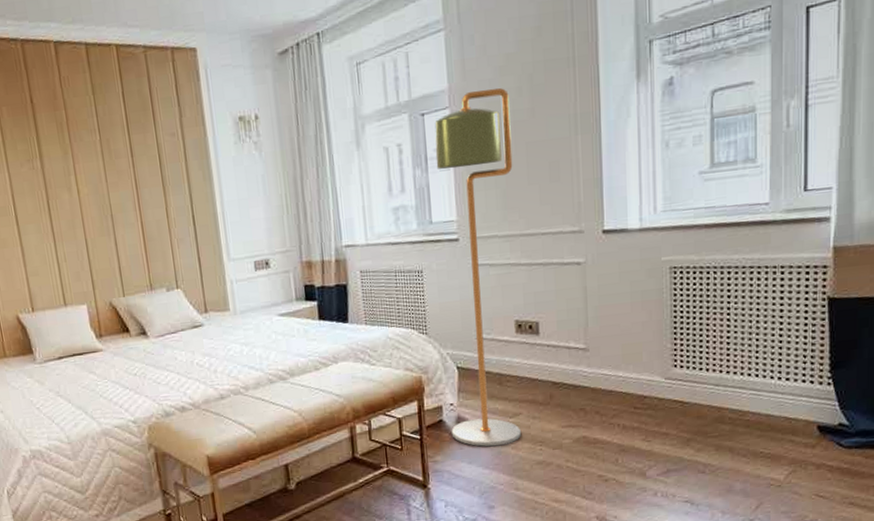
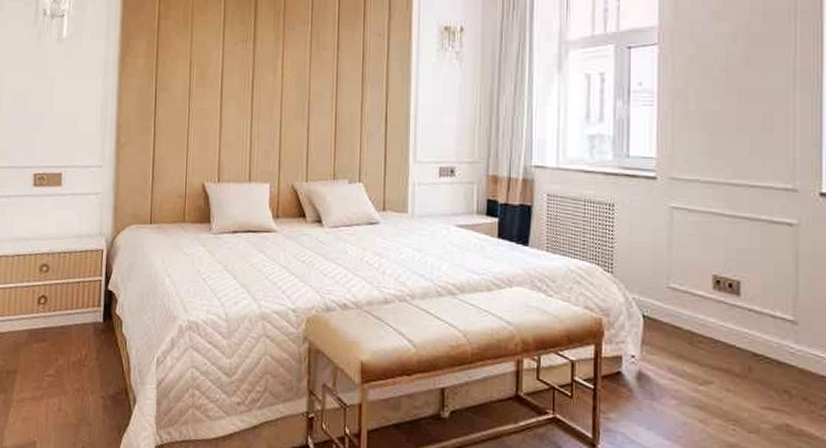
floor lamp: present [433,87,521,447] -> none [630,31,723,416]

